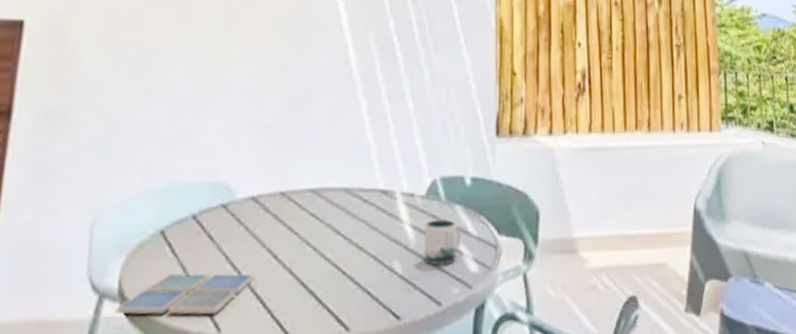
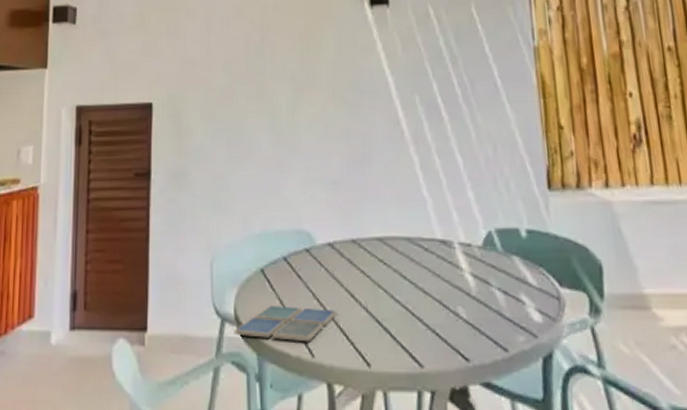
mug: present [423,220,460,266] -> none [484,270,521,313]

